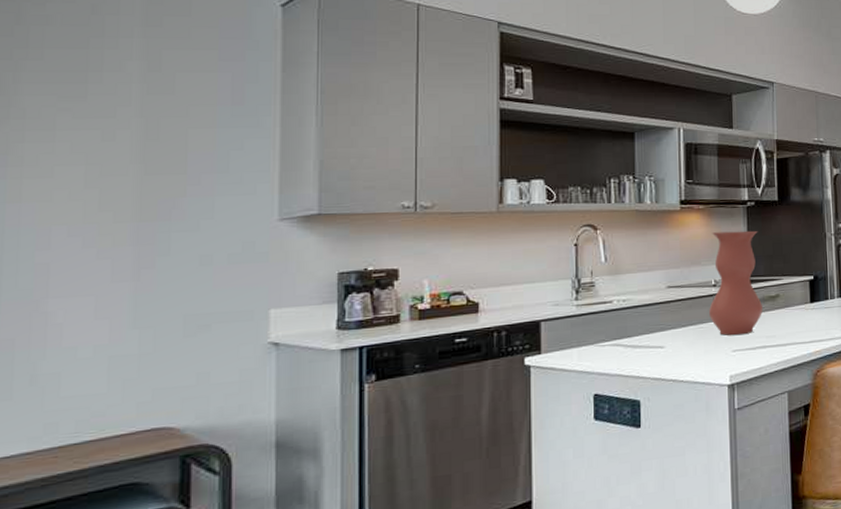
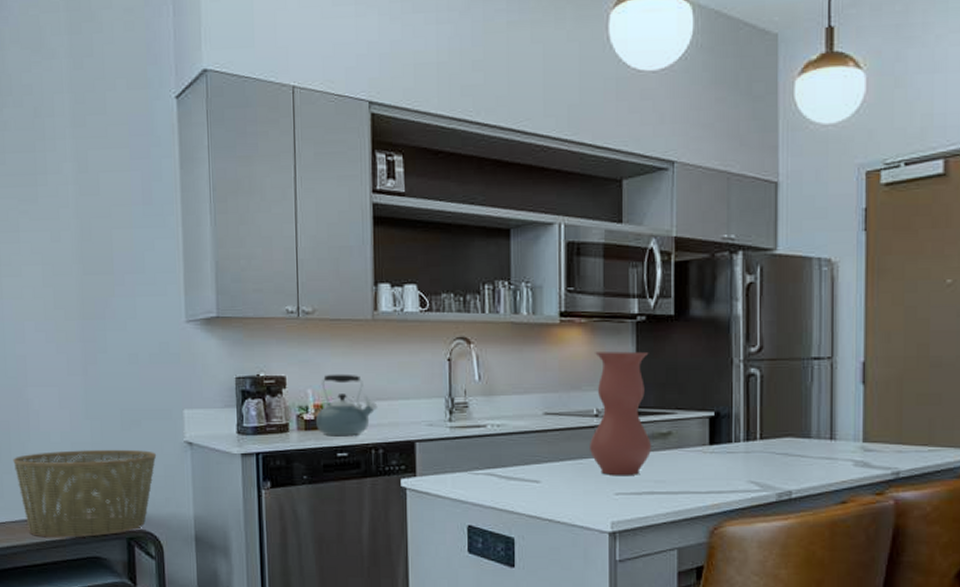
basket: none [15,356,230,471] -> present [13,449,157,538]
kettle: none [431,263,501,323] -> present [315,374,378,437]

